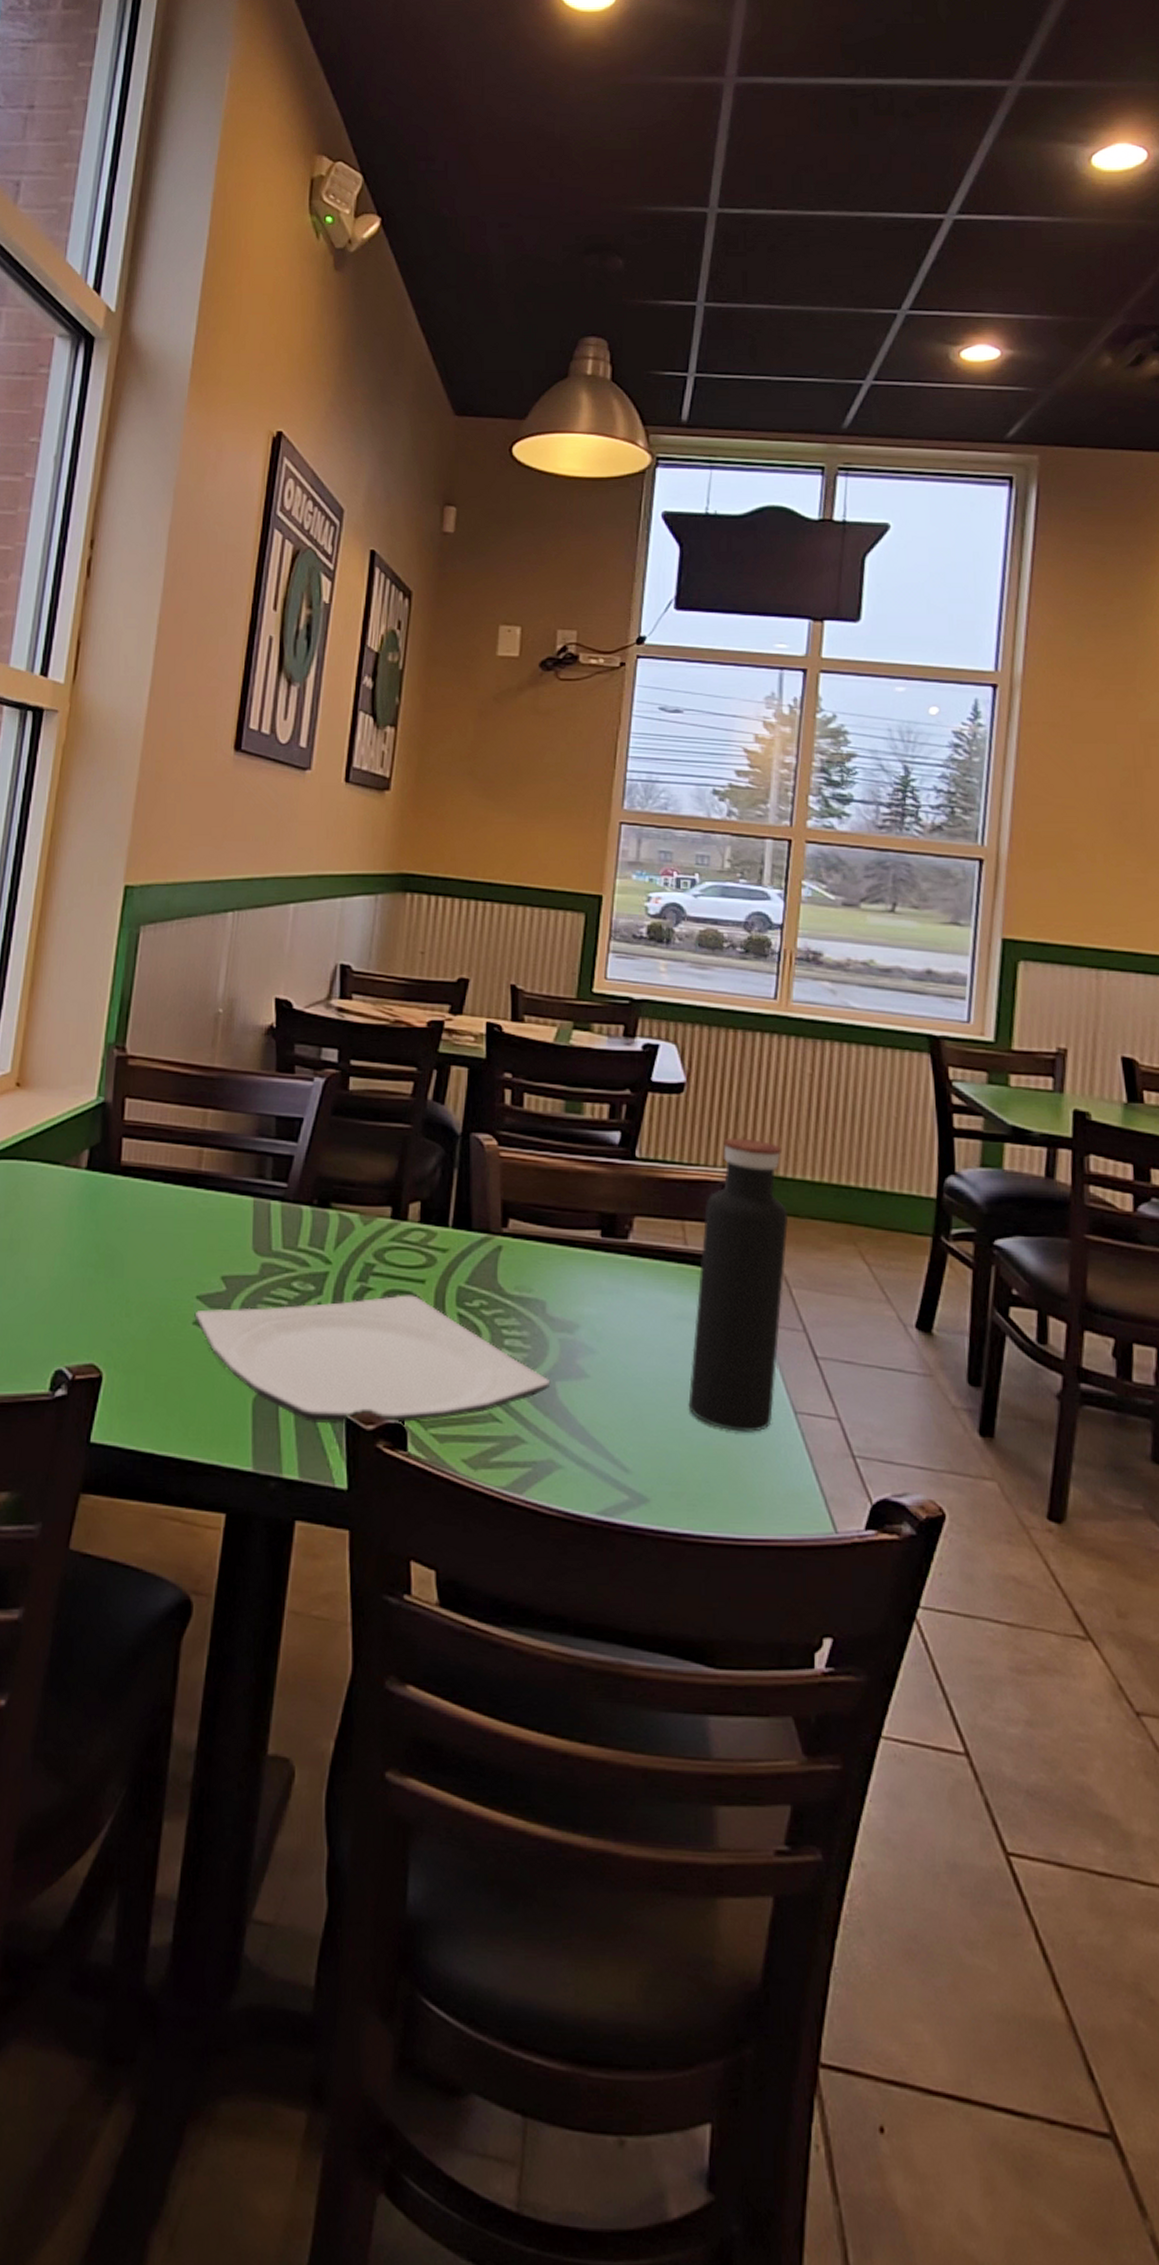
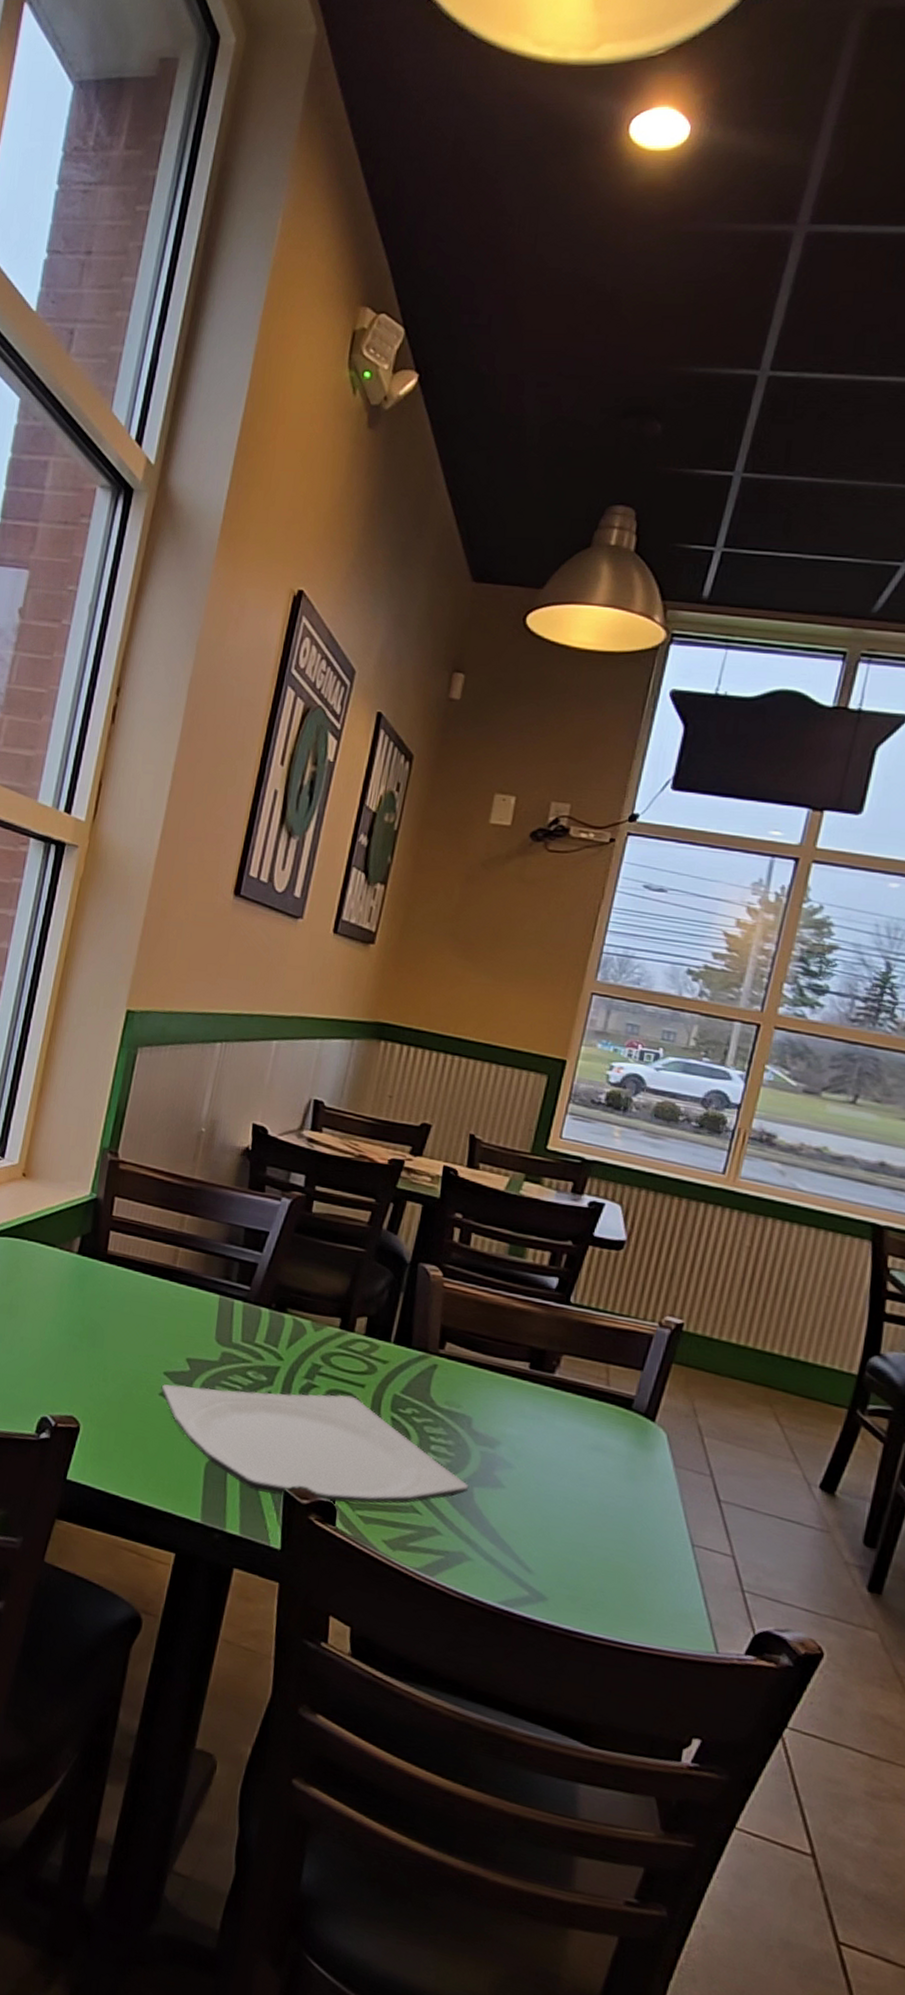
water bottle: present [688,1137,789,1432] -> none [593,1295,712,1557]

